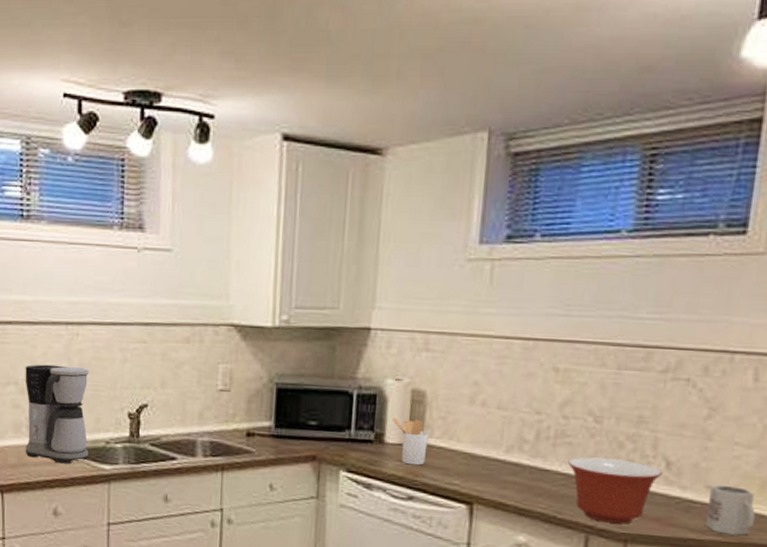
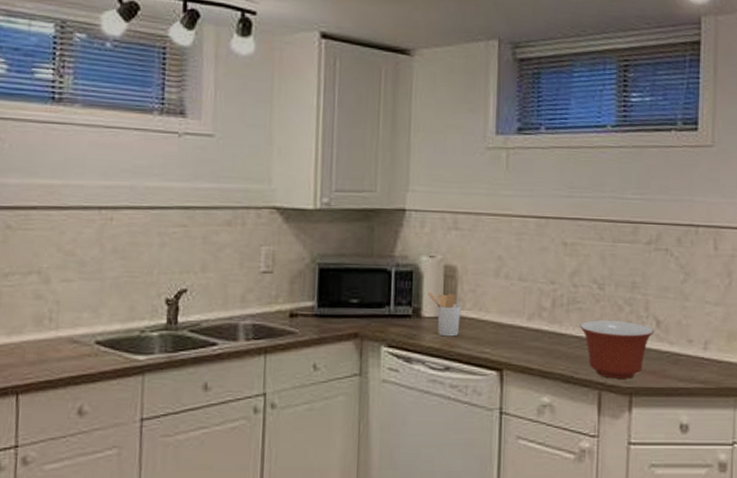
coffee maker: present [25,364,89,463] -> none [47,251,124,356]
mug: present [706,485,756,536] -> none [691,339,727,382]

